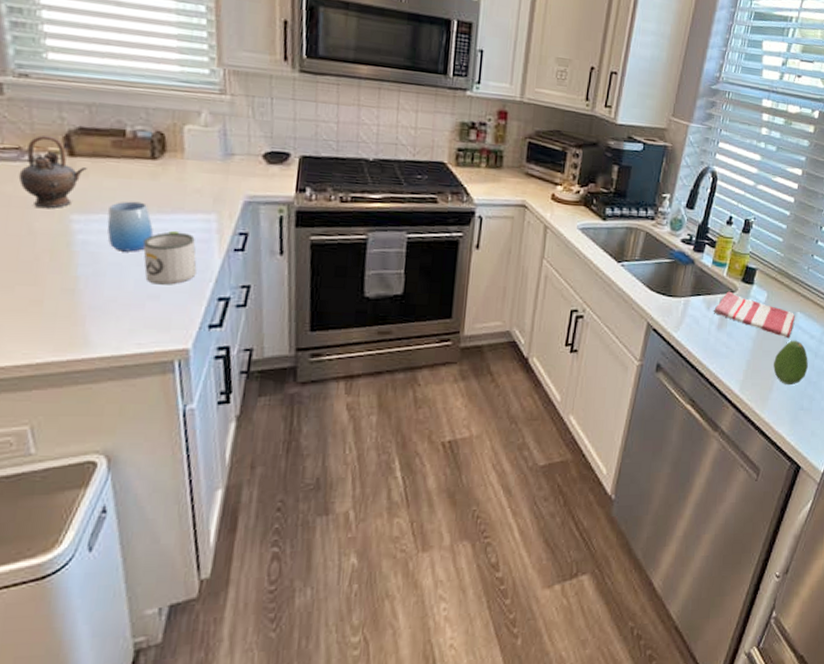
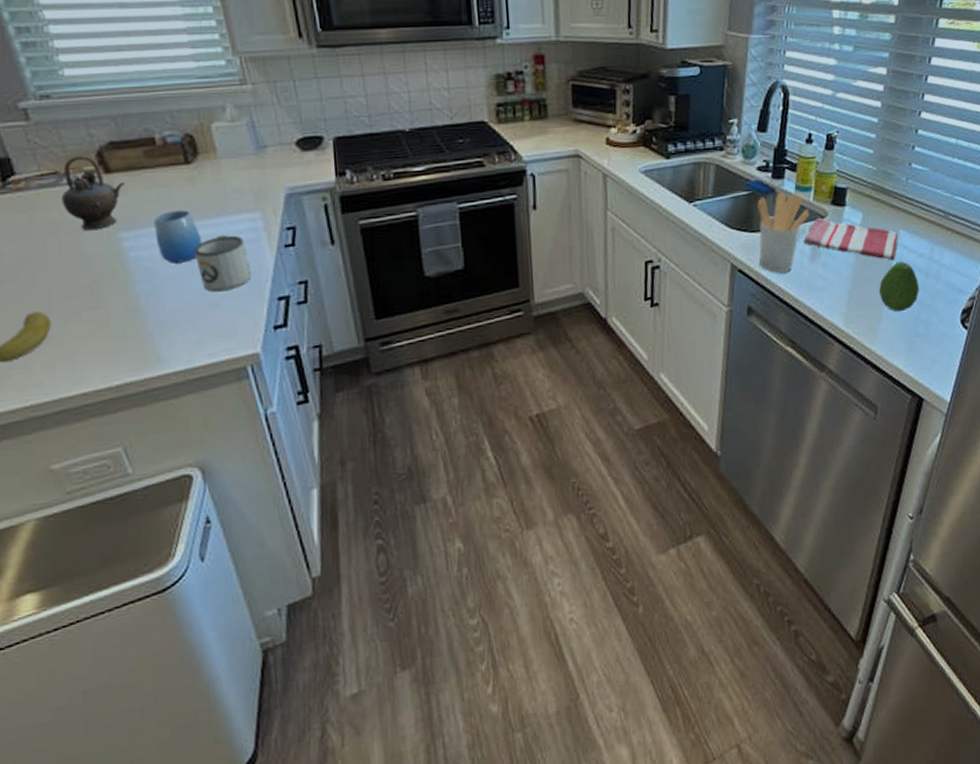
utensil holder: none [673,264,722,336] -> present [757,192,809,273]

